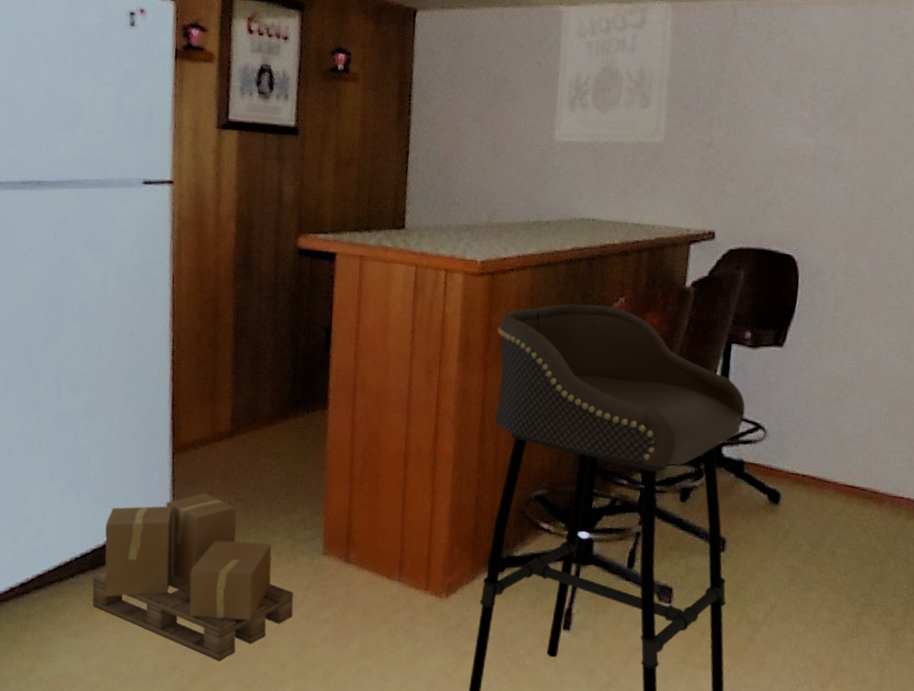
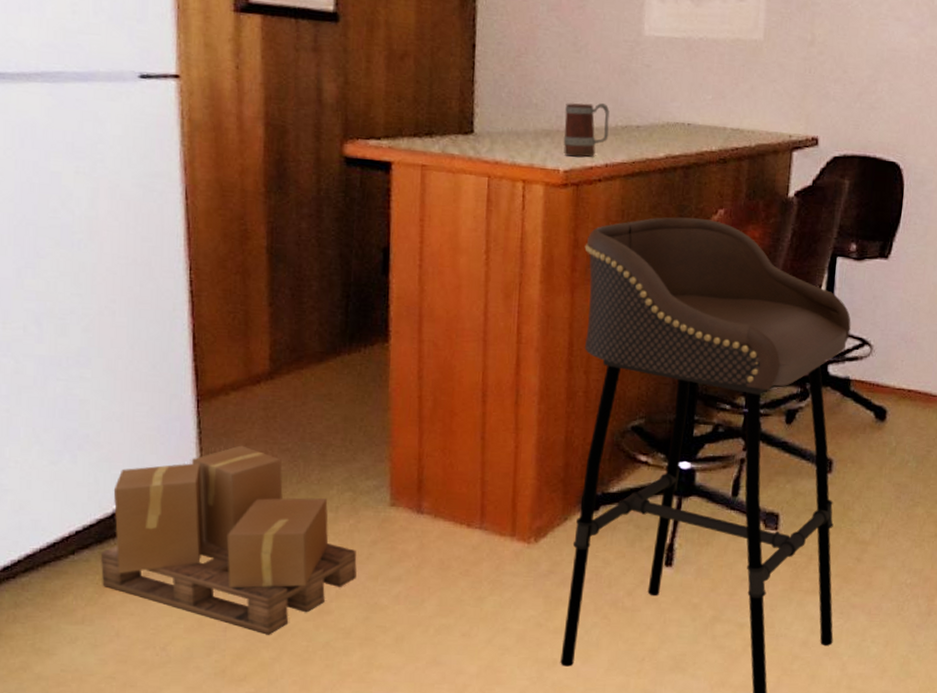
beer mug: none [481,201,523,249] -> present [563,103,610,157]

